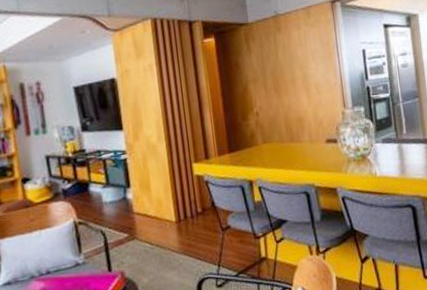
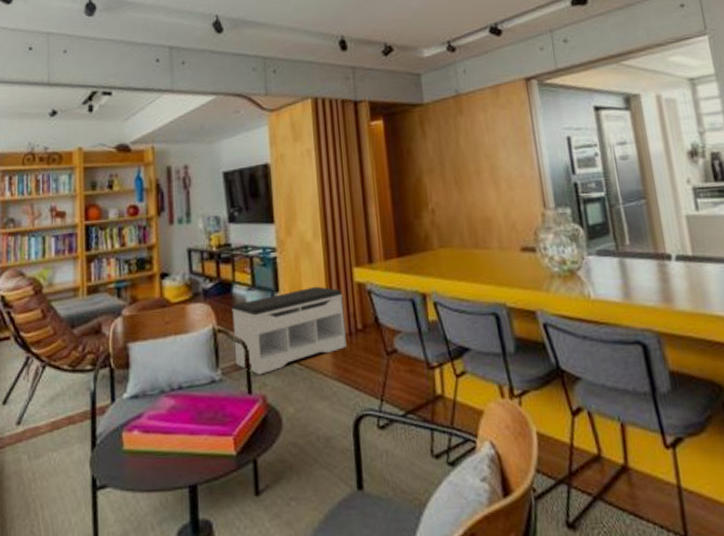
bench: none [89,180,189,256] -> present [232,286,347,375]

